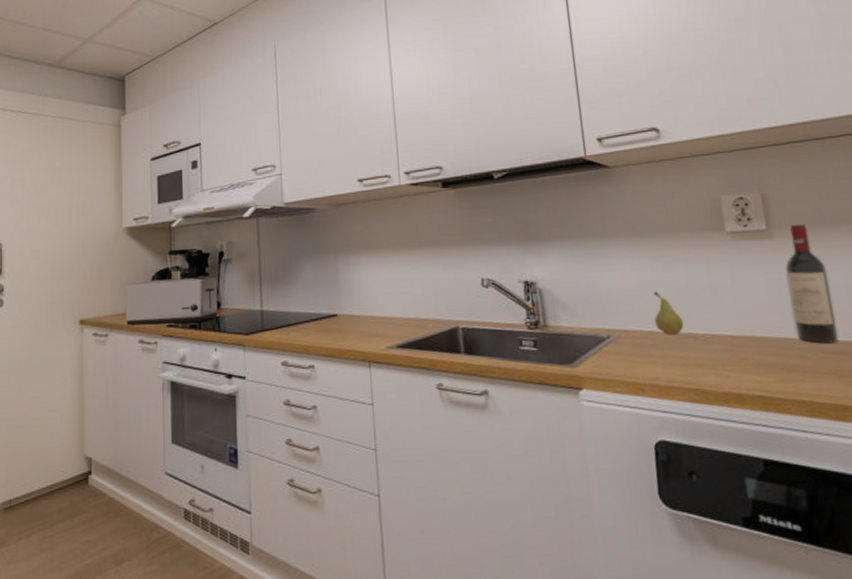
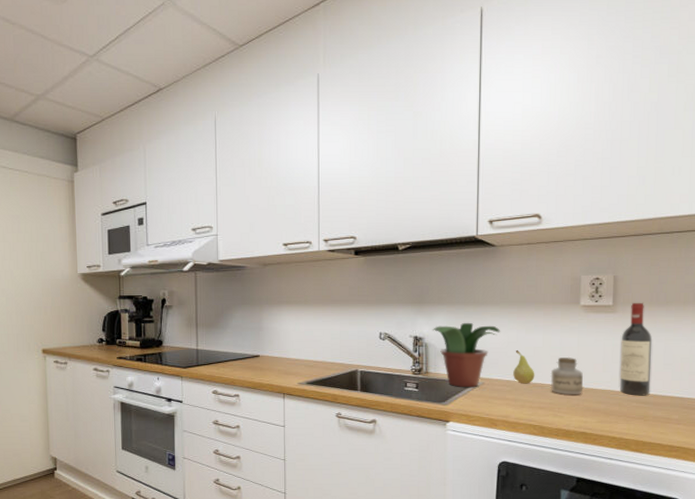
toaster: present [125,276,218,326] -> none [80,319,160,357]
potted plant: none [545,260,631,343] -> present [432,322,500,387]
jar: none [703,297,749,348] -> present [550,356,583,396]

